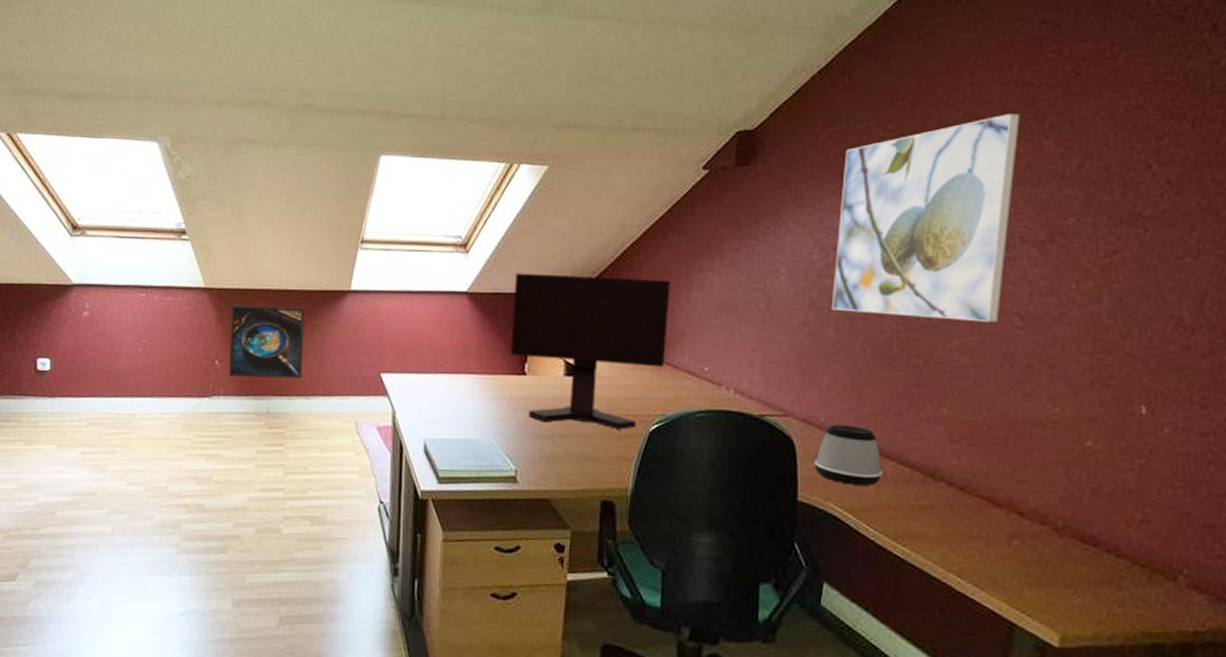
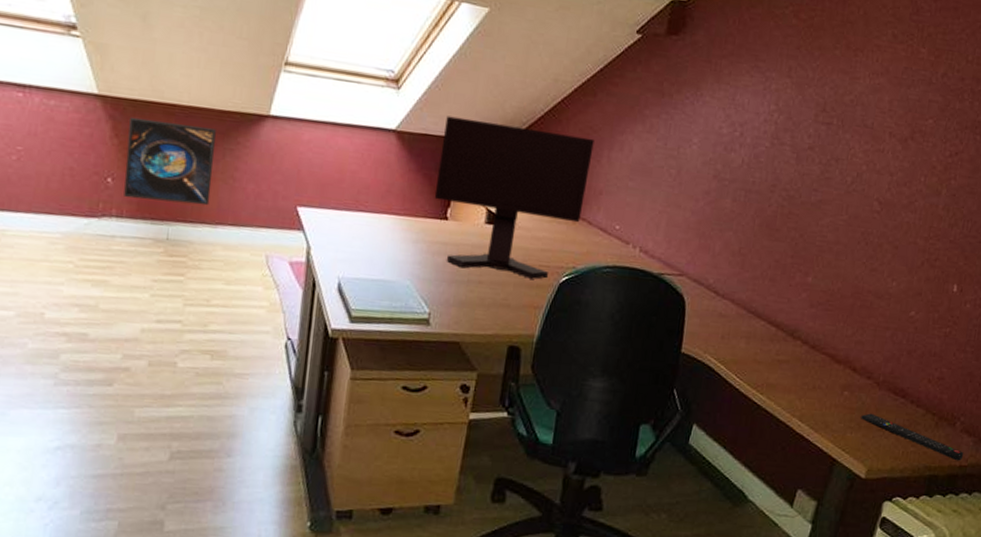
speaker: present [815,424,882,486] -> none [699,285,755,342]
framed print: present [831,114,1021,323] -> none [731,19,907,206]
remote control: none [1040,566,1198,626] -> present [861,413,964,461]

